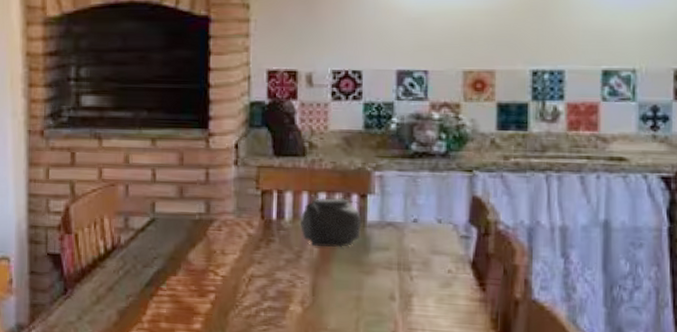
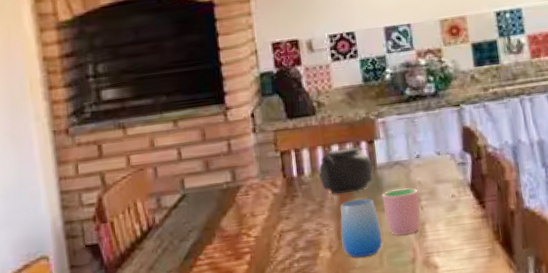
cup: none [315,255,361,320] -> present [340,198,382,258]
cup: none [367,252,410,305] -> present [382,188,421,236]

